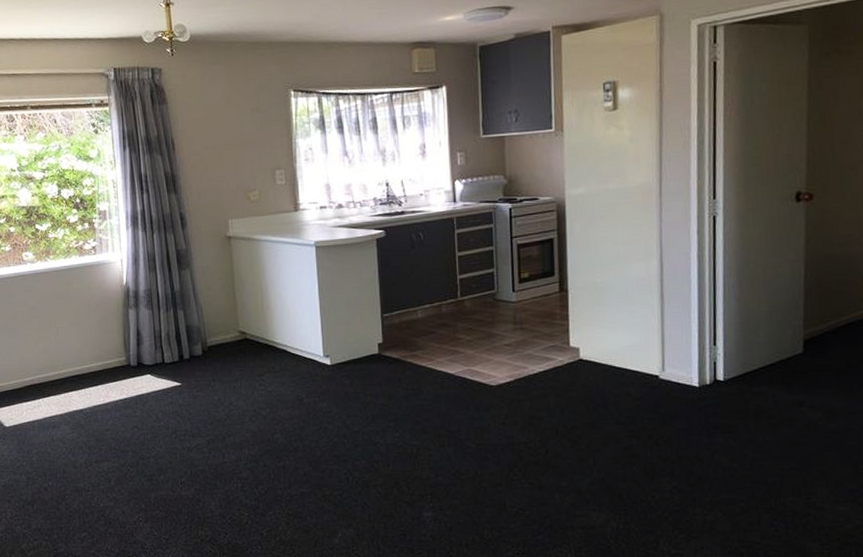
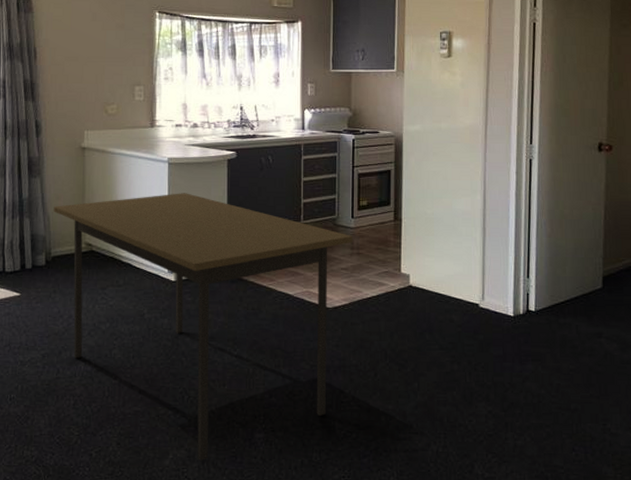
dining table: none [205,276,515,539] -> present [53,193,353,461]

